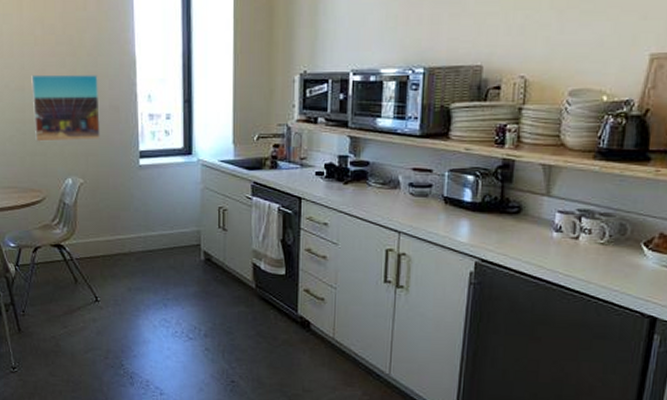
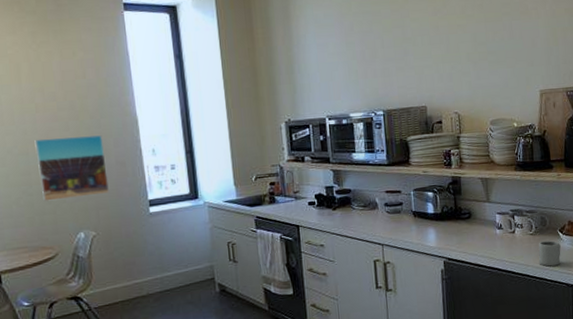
cup: none [606,255,642,288] -> present [538,240,561,267]

